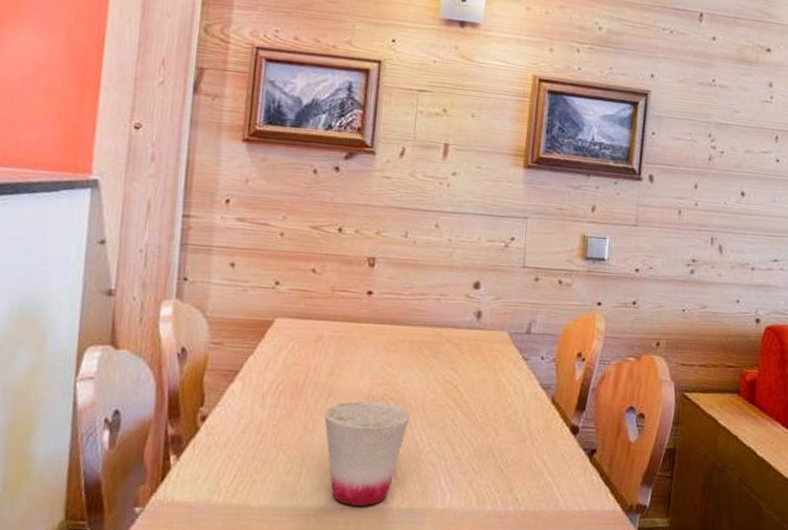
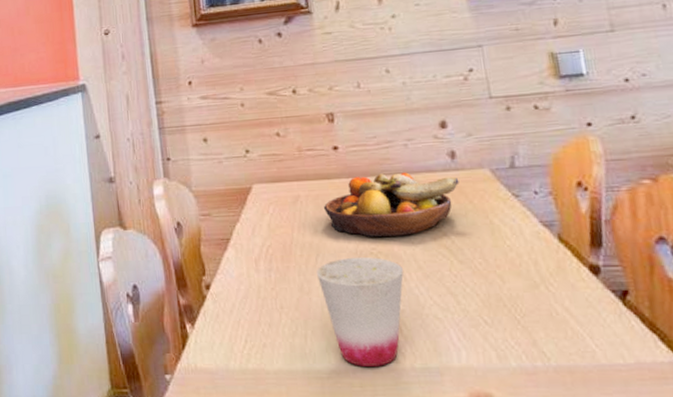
fruit bowl: none [346,323,480,385] -> present [324,172,460,238]

